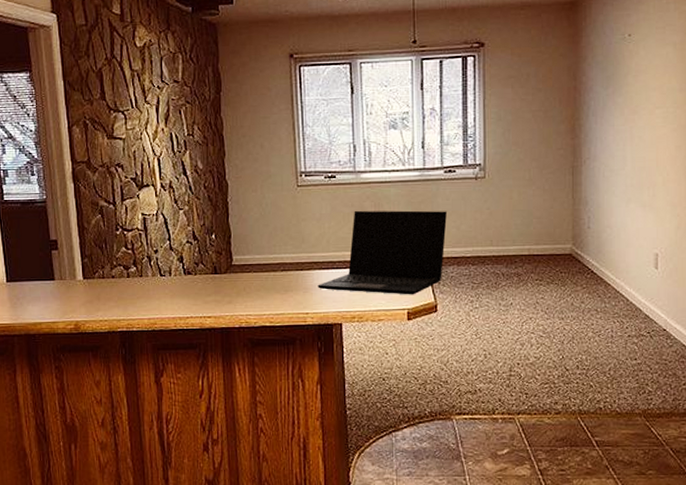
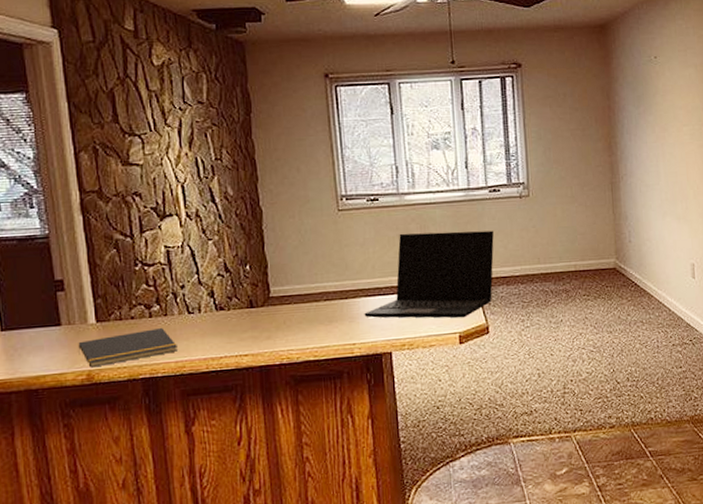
notepad: none [67,287,150,319] -> present [77,327,177,368]

